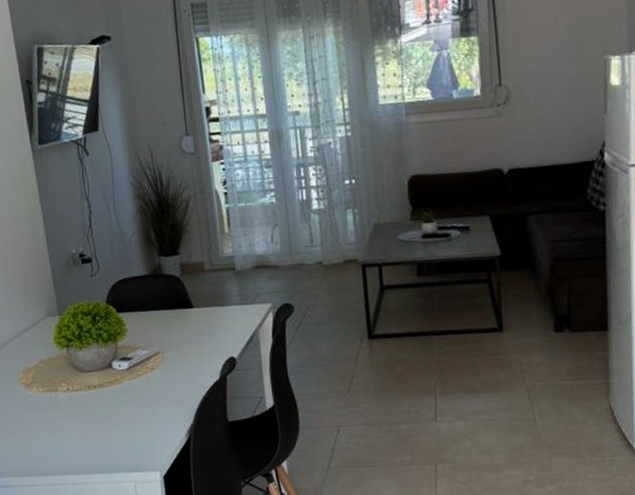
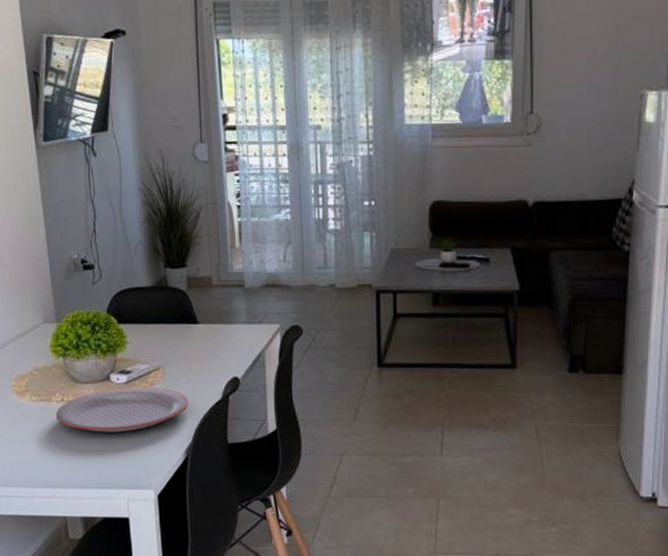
plate: none [62,371,189,419] -> present [55,386,189,433]

